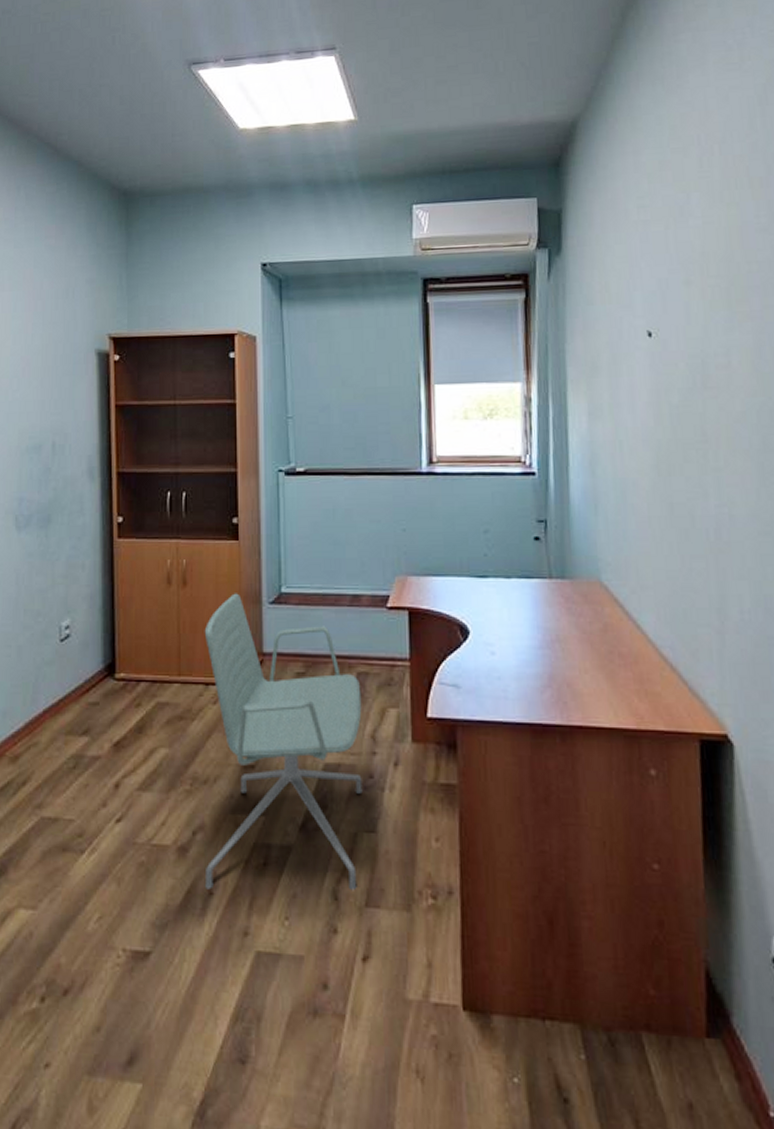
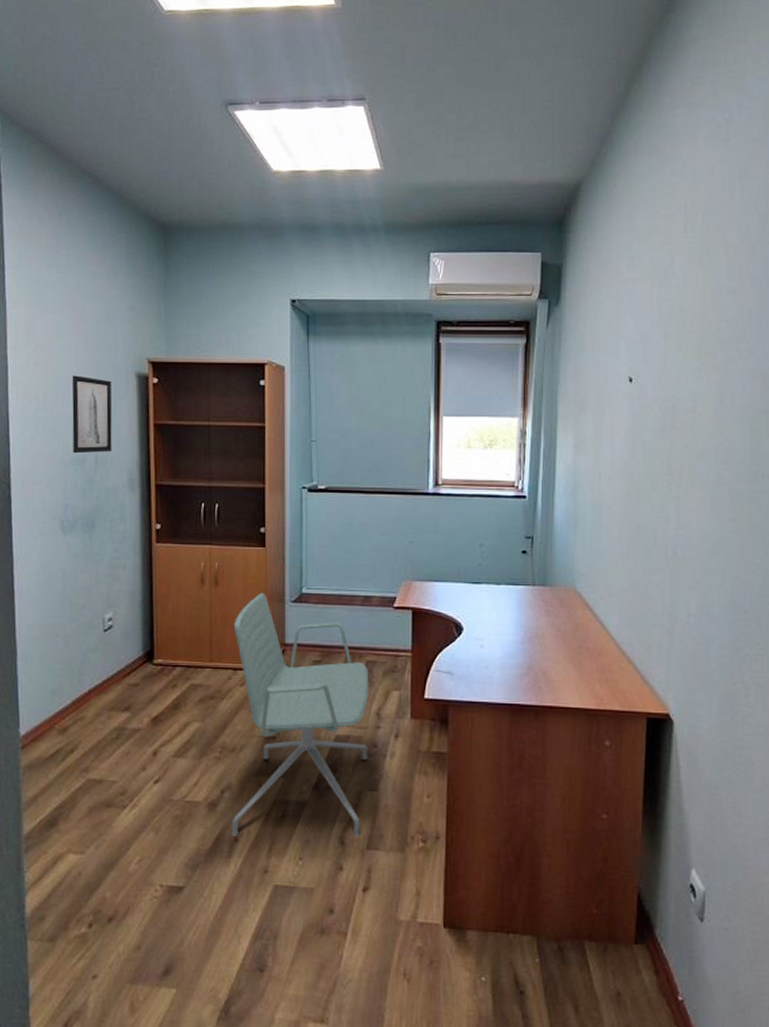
wall art: none [28,355,71,441] -> present [72,375,112,454]

